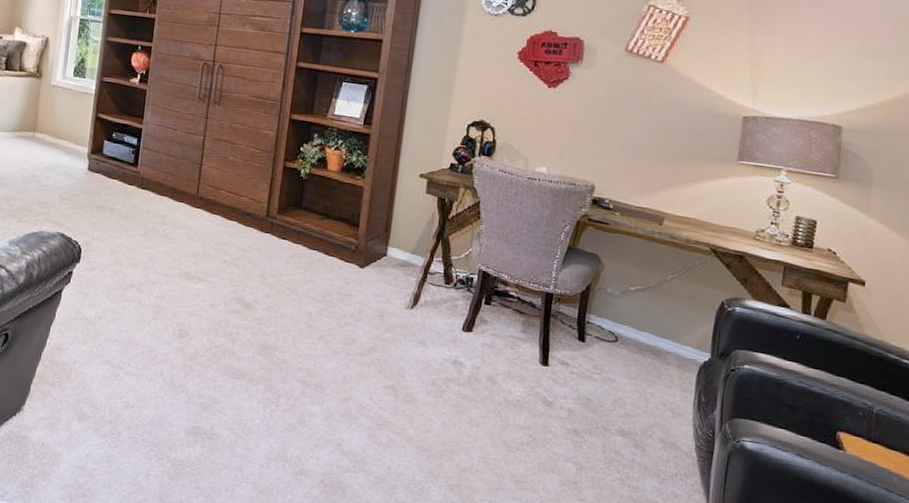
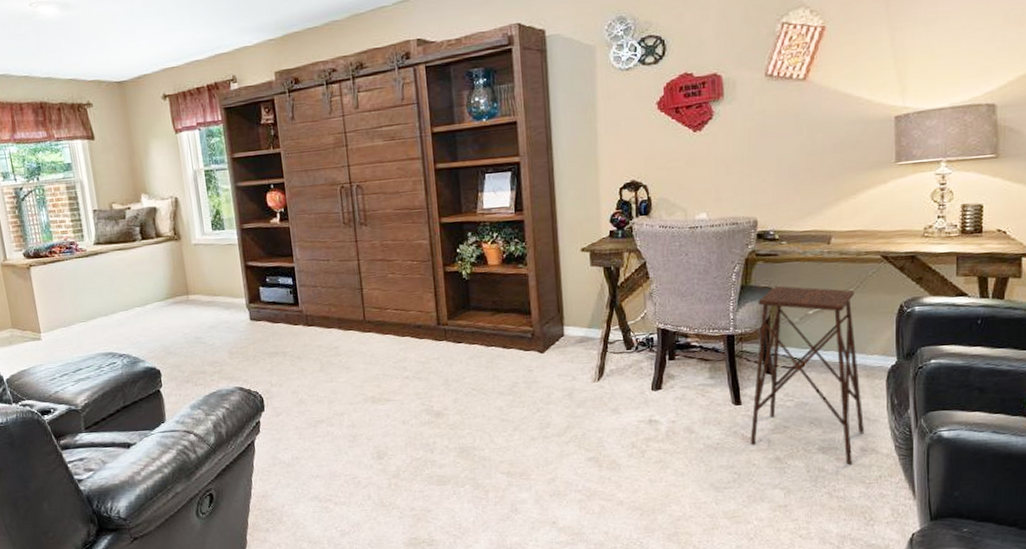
side table: none [551,254,679,455] -> present [750,285,865,465]

